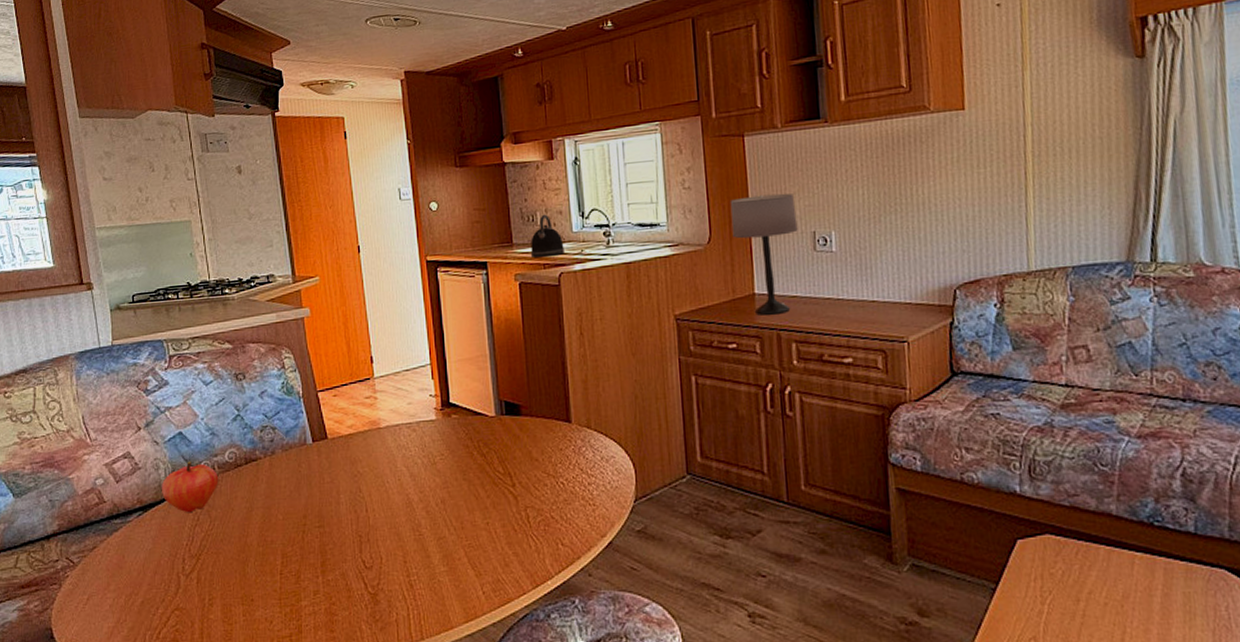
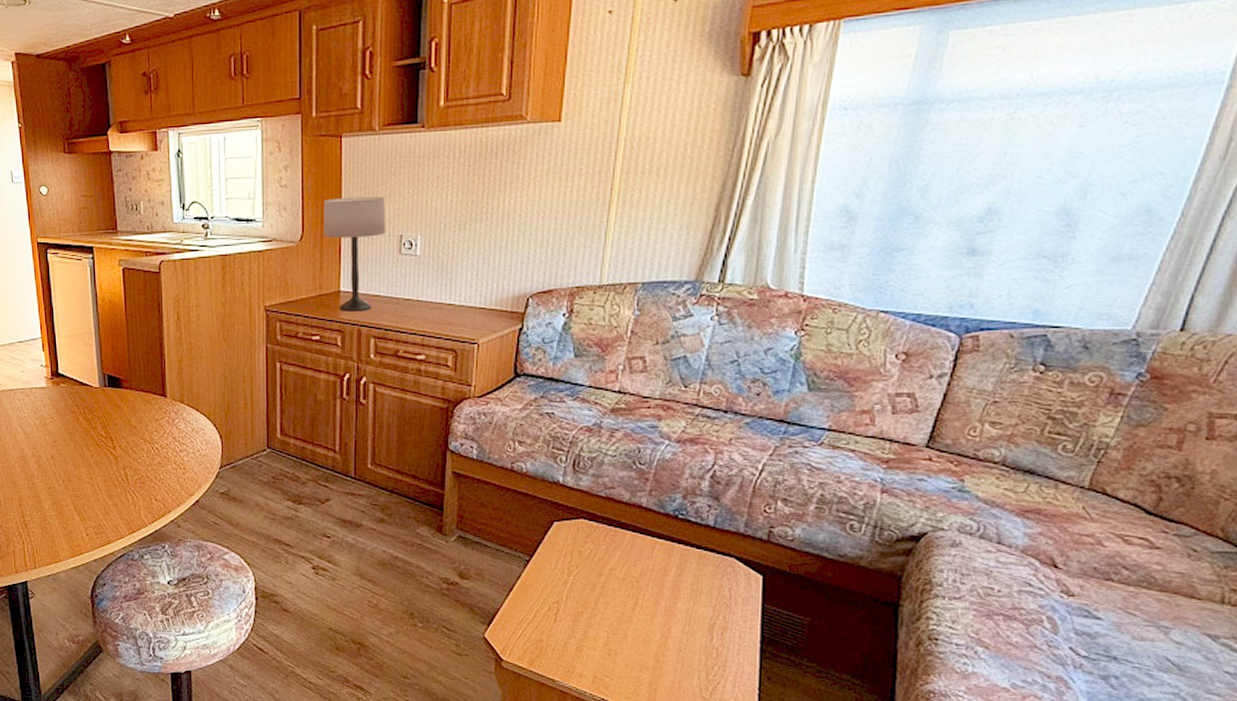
kettle: present [530,214,565,257] -> none [133,204,166,245]

